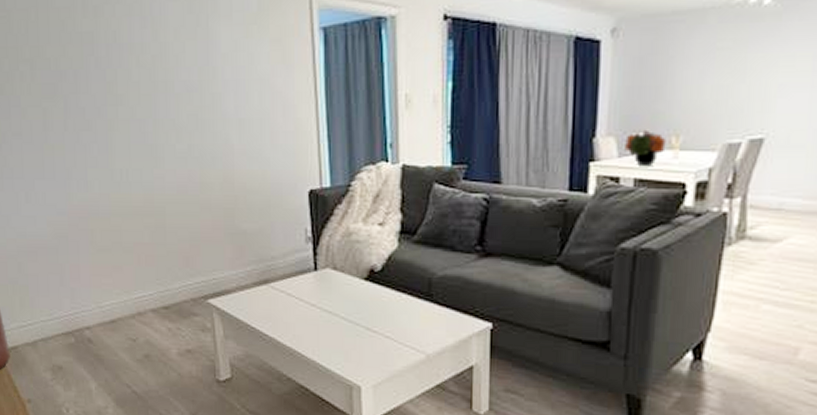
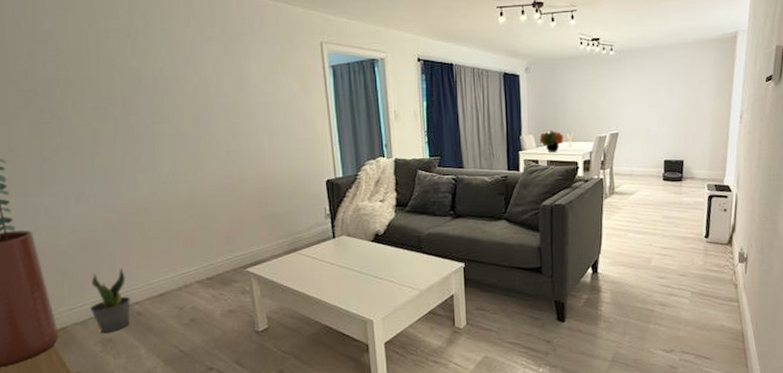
potted plant: none [41,284,81,360] -> present [90,268,130,334]

